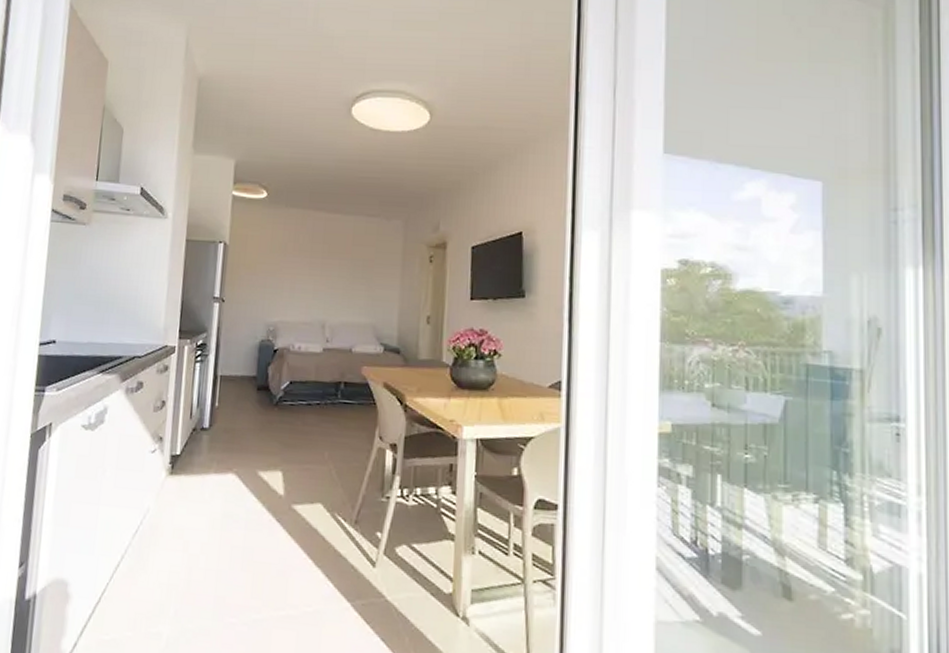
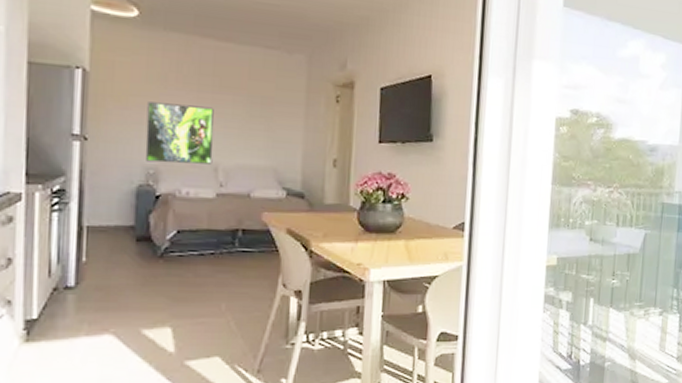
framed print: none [267,268,323,322] -> present [145,102,214,165]

